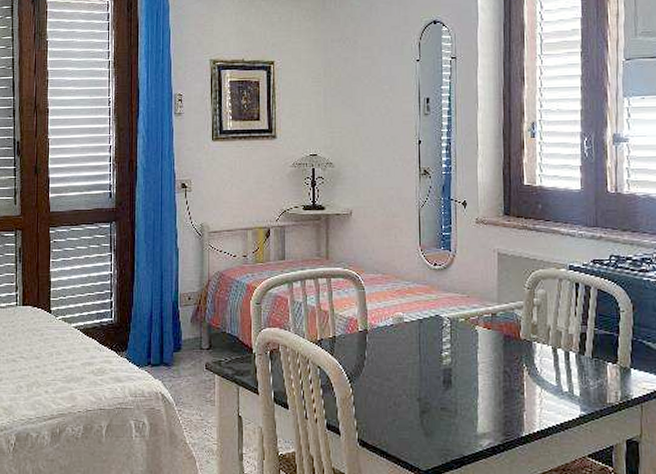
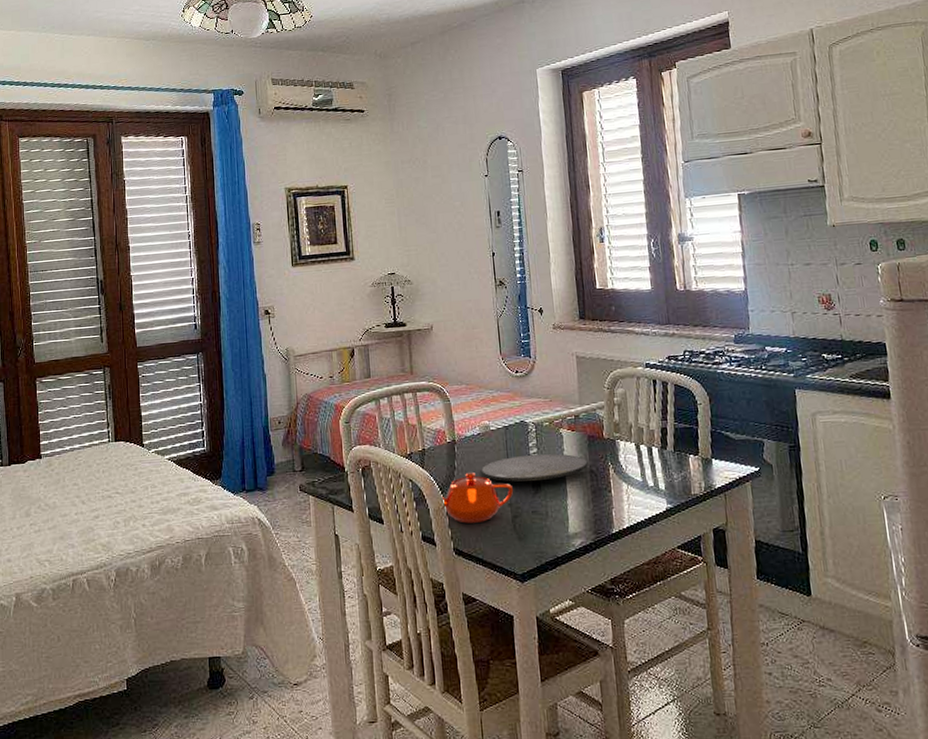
teapot: none [349,363,424,415] -> present [441,471,514,523]
plate: none [392,350,502,377] -> present [481,453,588,482]

